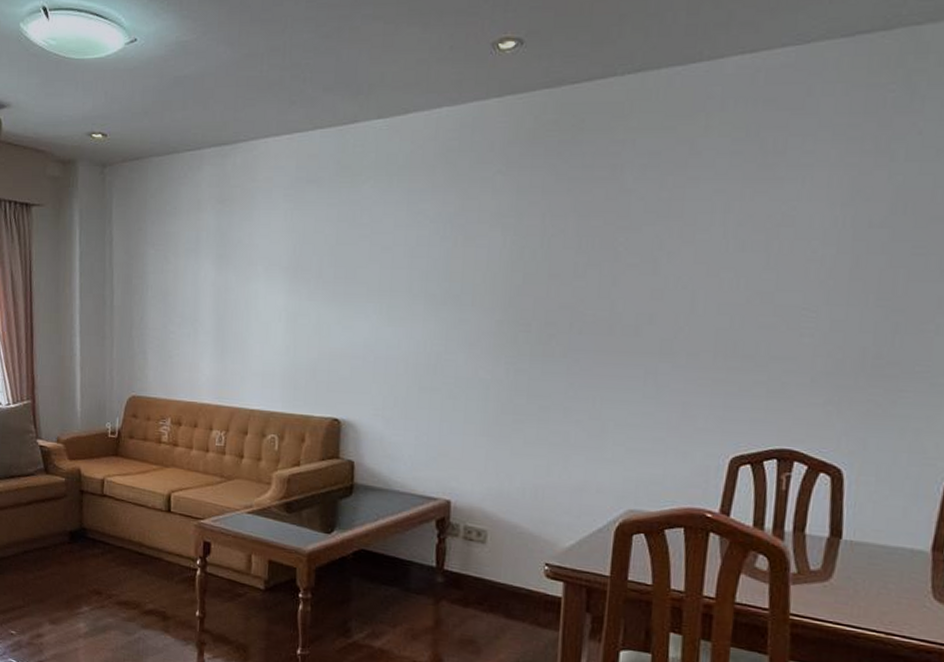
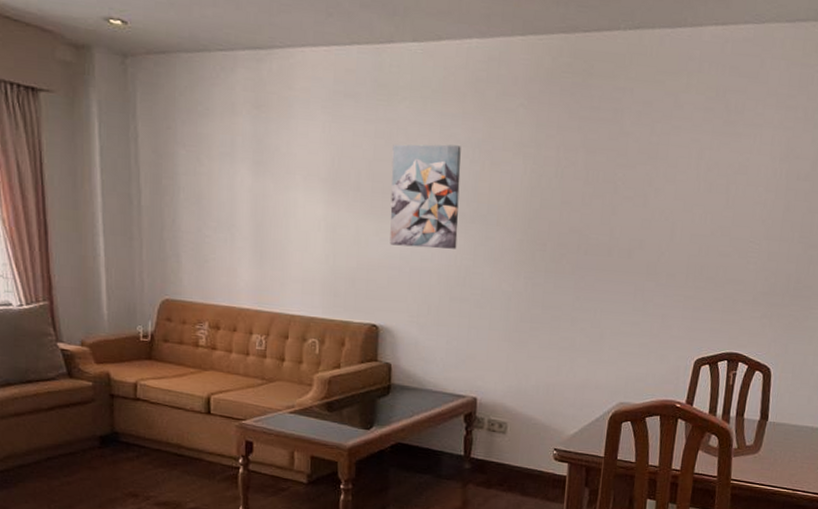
wall art: none [353,222,431,335] -> present [389,144,461,249]

